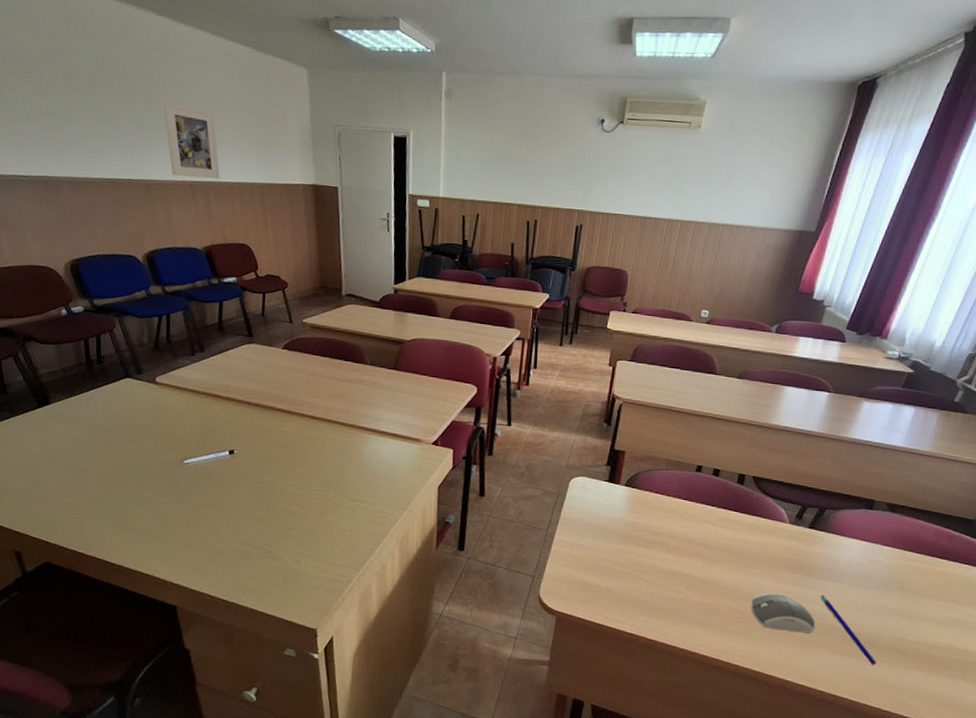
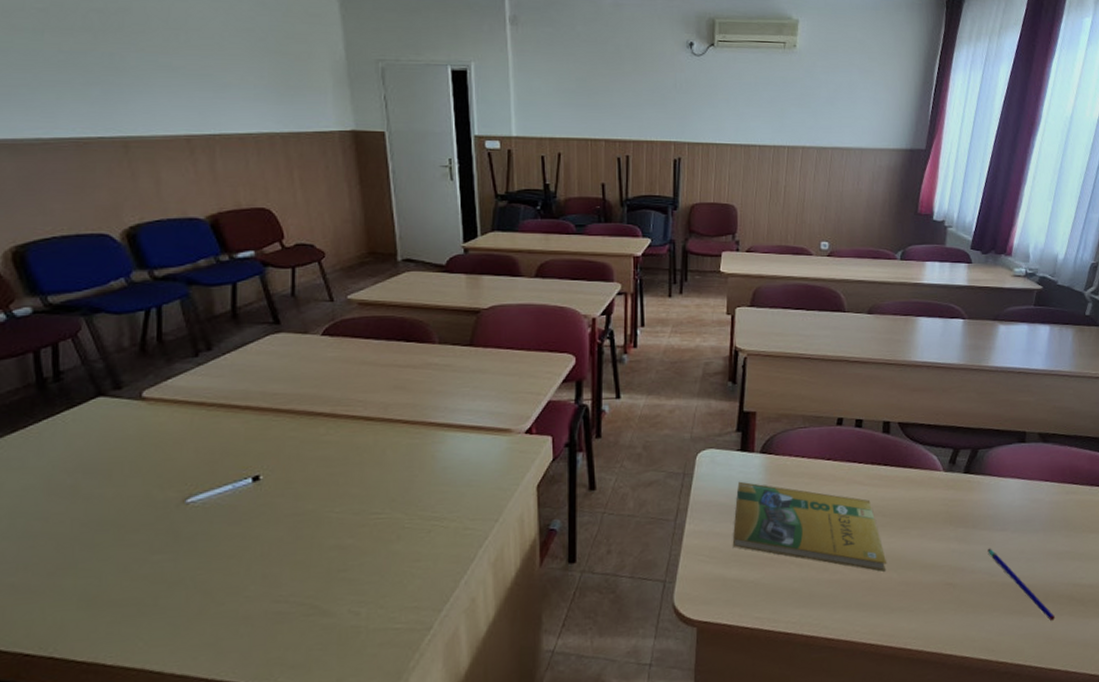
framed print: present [163,103,220,179] -> none [146,41,227,131]
booklet: none [592,506,726,599] -> present [732,481,886,572]
computer mouse: present [751,593,816,633] -> none [915,555,987,598]

